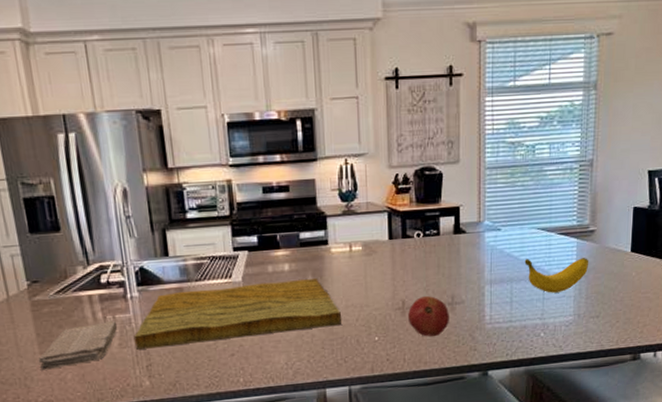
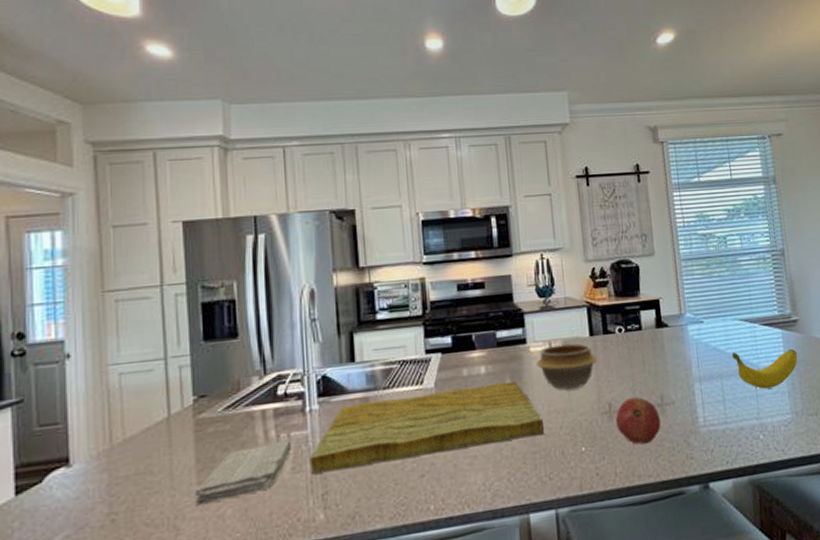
bowl: none [337,245,395,288] -> present [536,343,598,390]

